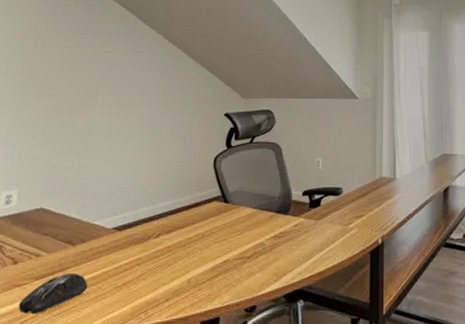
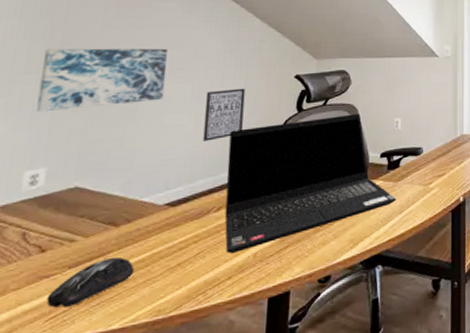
wall art: none [10,84,115,140] -> present [36,48,167,112]
wall art: none [144,124,181,172] -> present [203,88,245,141]
laptop computer: none [163,152,317,277] -> present [224,114,396,253]

